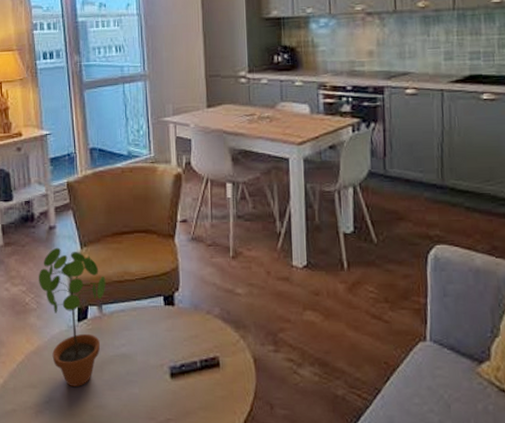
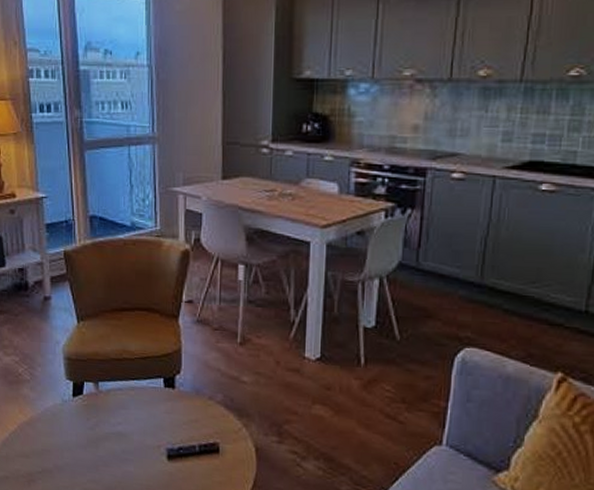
potted plant: present [39,247,106,386] -> none [32,319,103,460]

